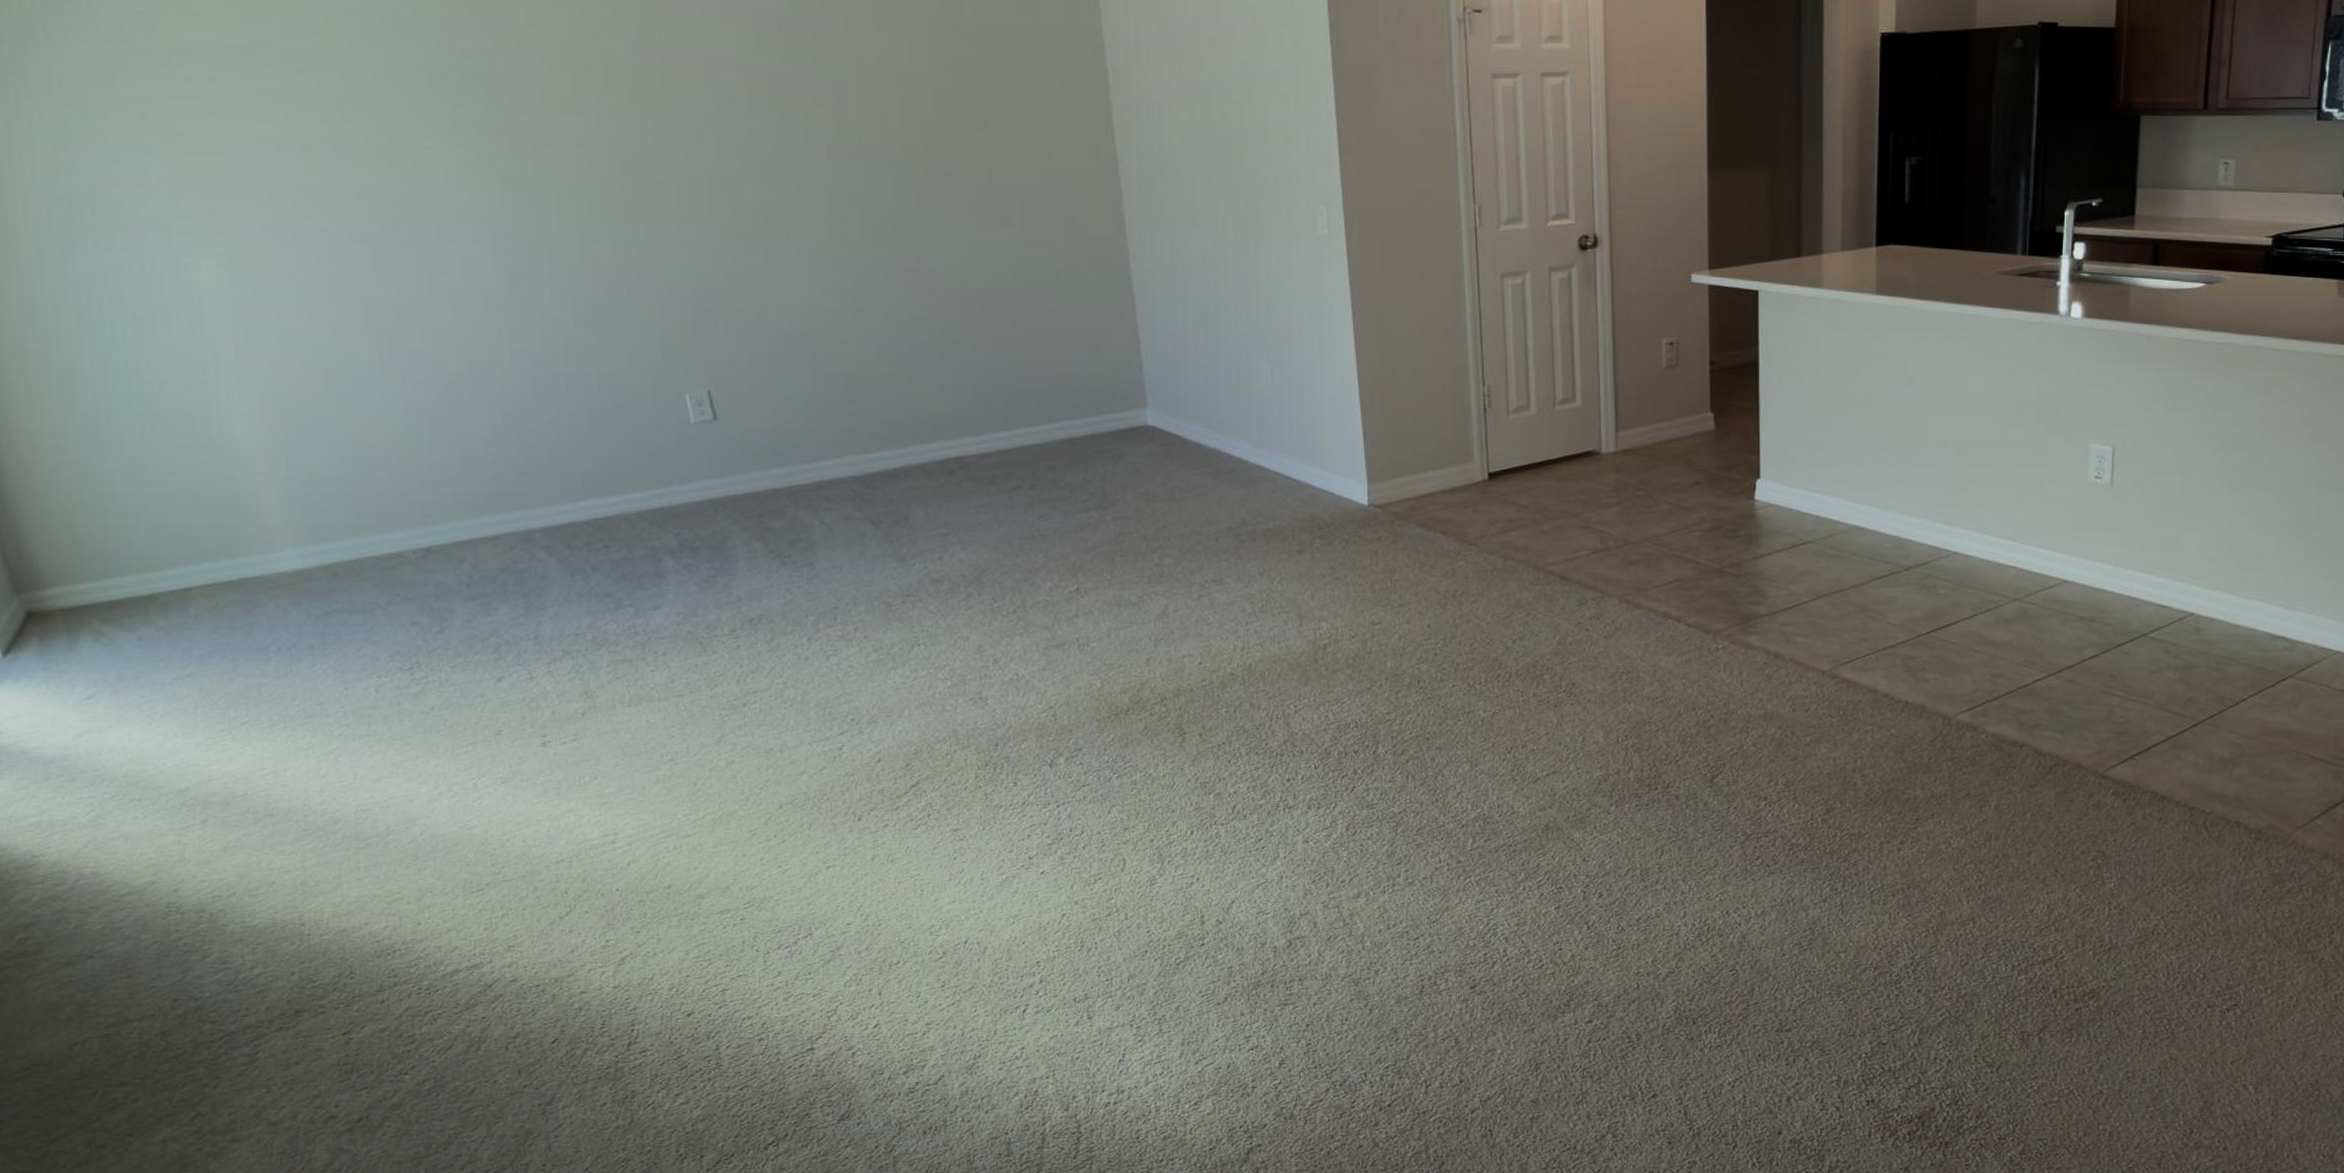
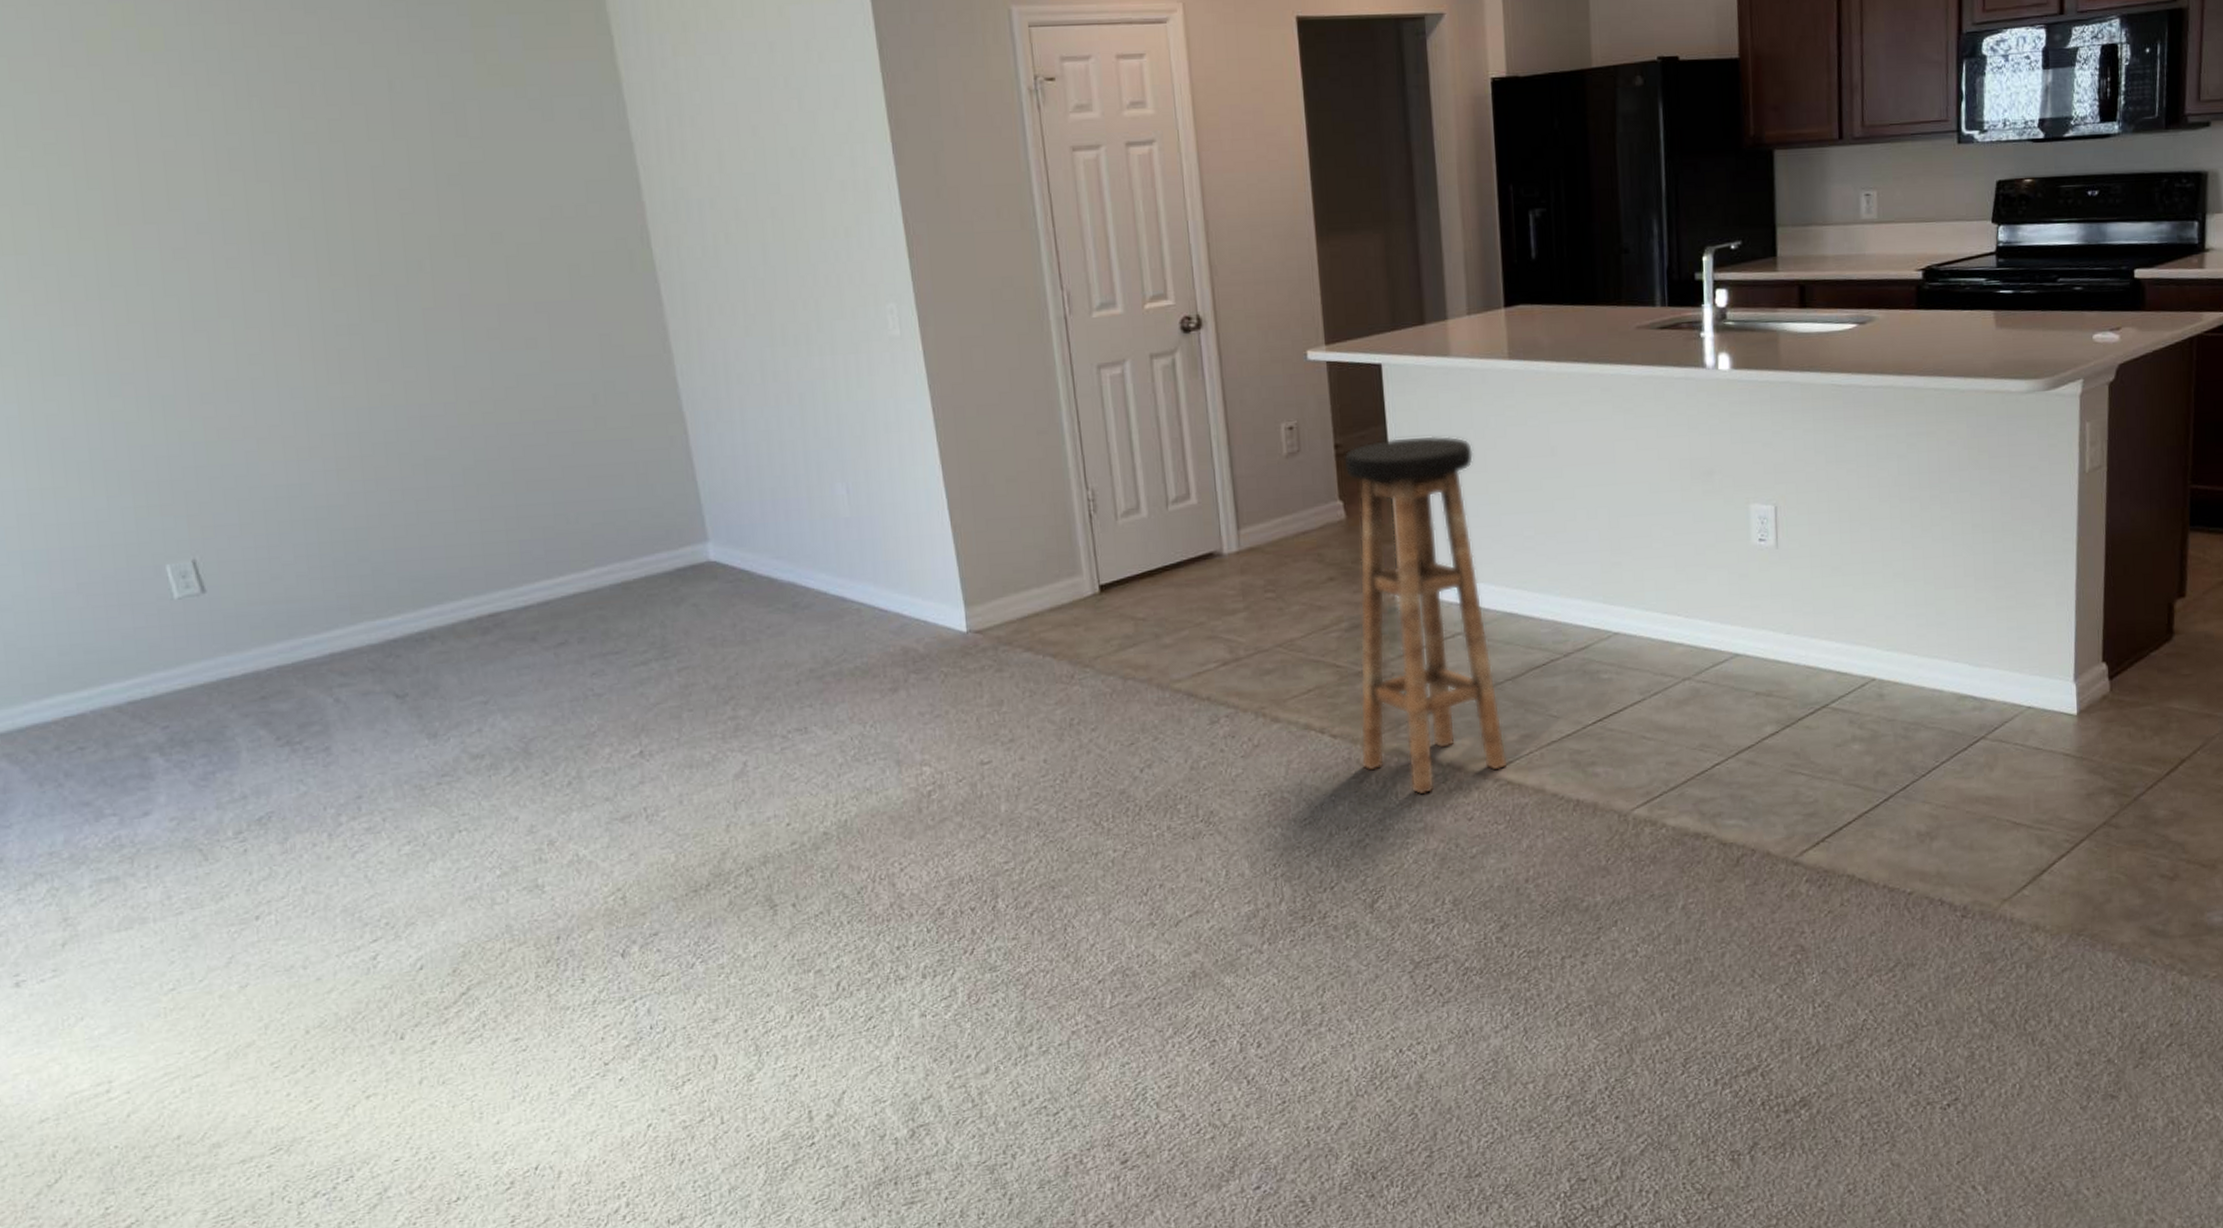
bar stool: none [1711,358,1845,685] -> present [1343,435,1507,795]

